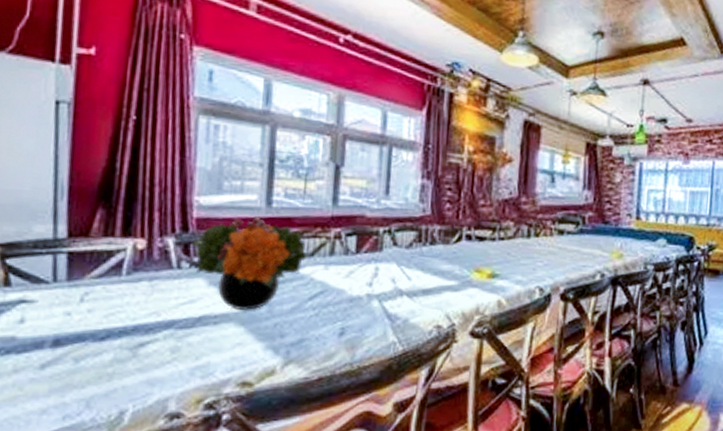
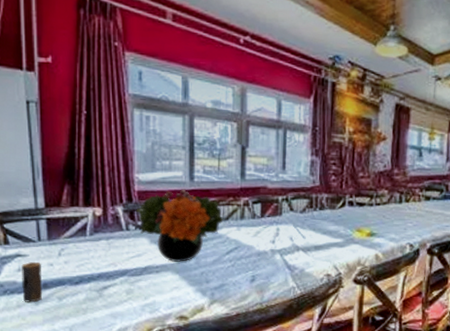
candle: none [22,309,54,366] -> present [22,261,43,302]

